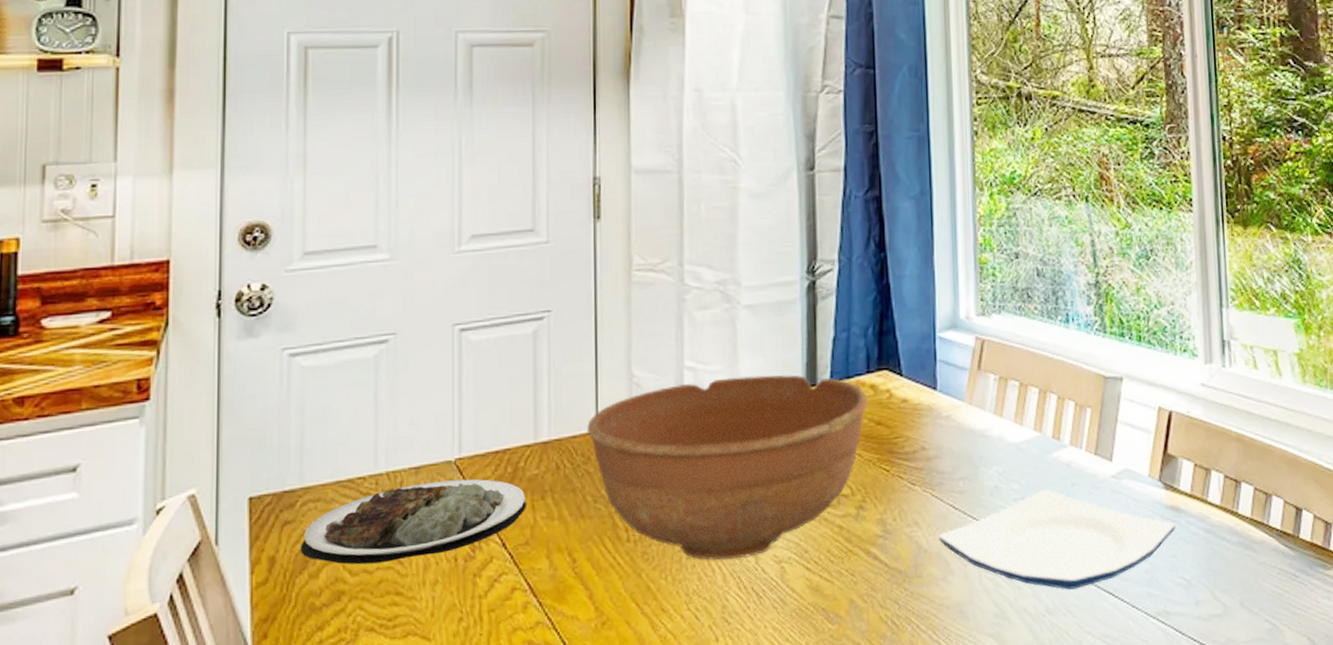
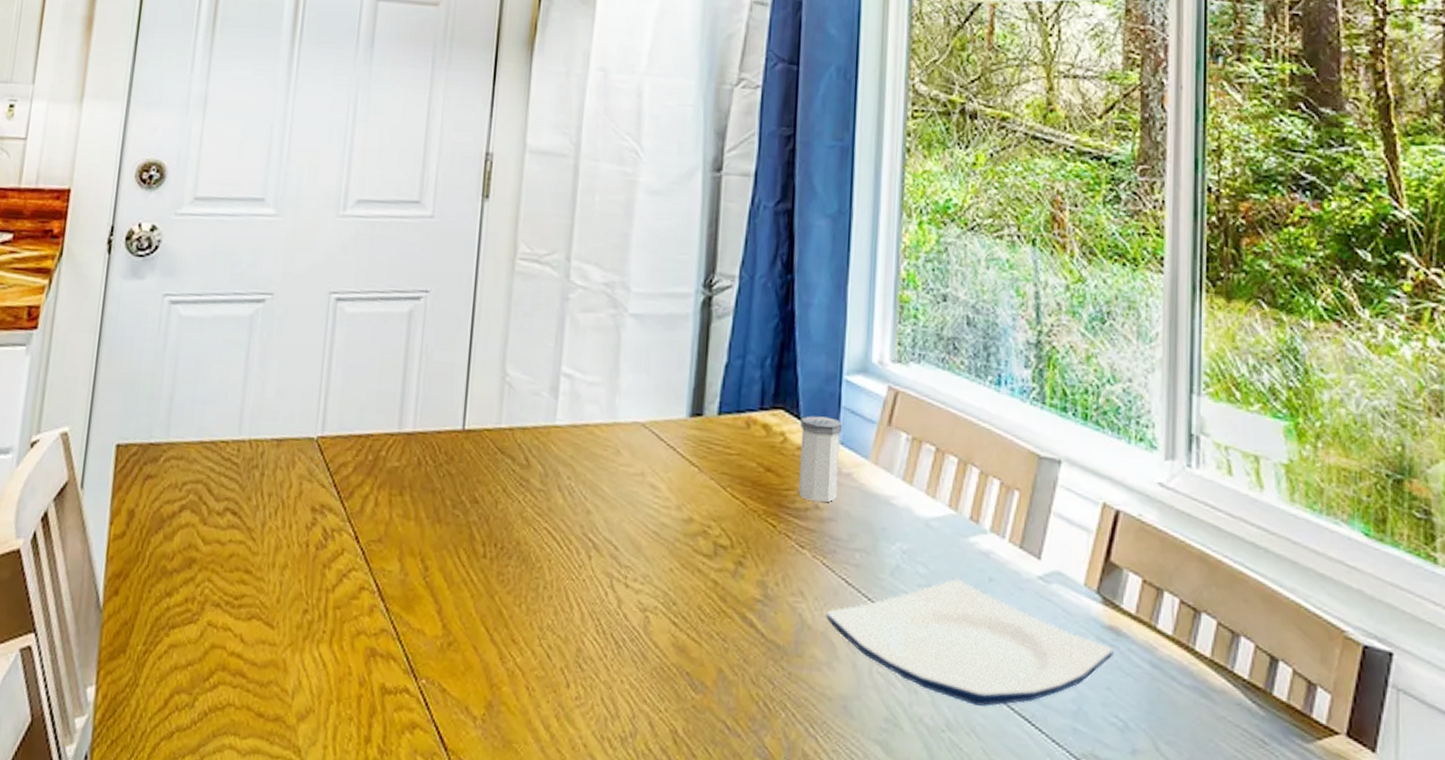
plate: present [300,479,526,565] -> none [159,457,384,536]
bowl: present [586,374,867,561] -> none [452,391,758,599]
salt shaker: none [903,370,940,445] -> present [799,415,843,502]

